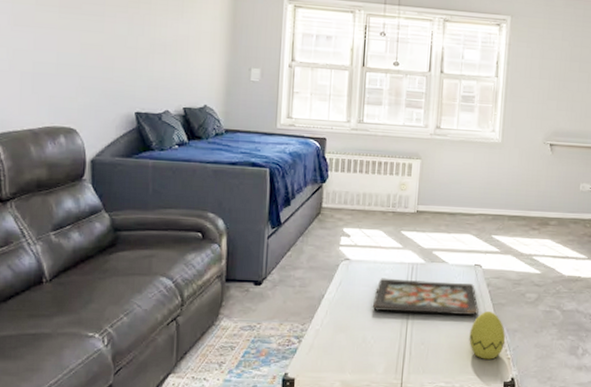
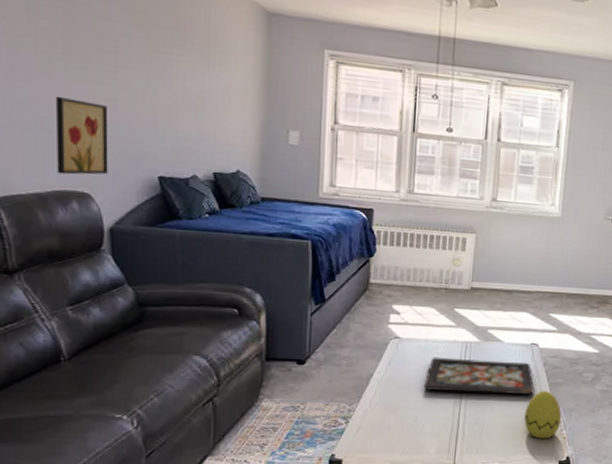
wall art: none [48,43,95,112] -> present [56,96,108,175]

